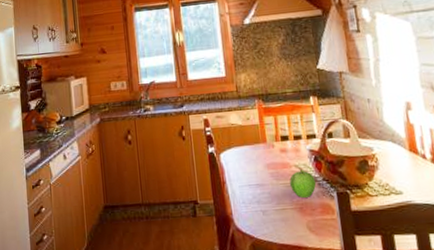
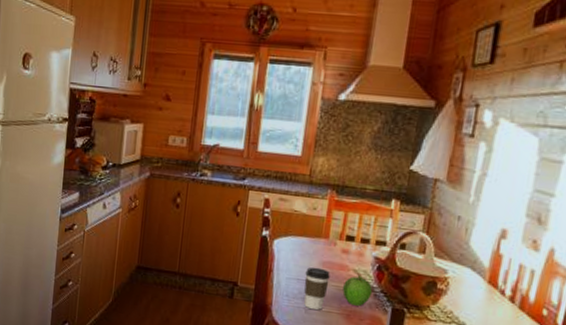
coffee cup: none [254,170,278,210] -> present [304,267,331,310]

